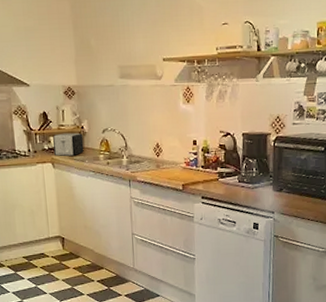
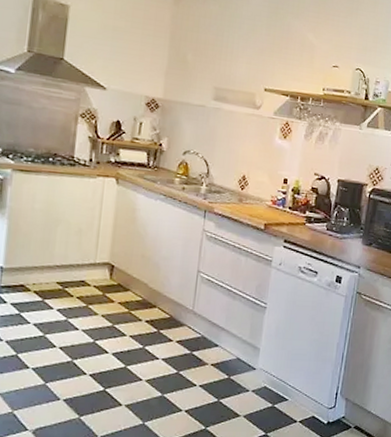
toaster: present [53,133,84,156] -> none [120,147,160,174]

